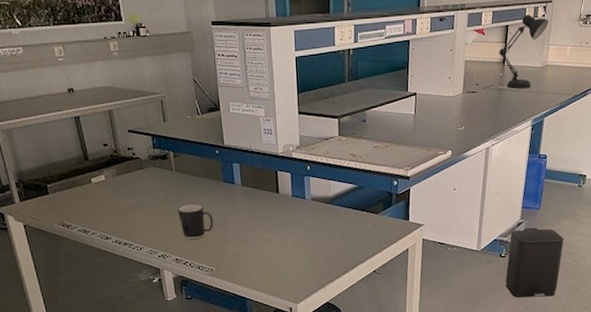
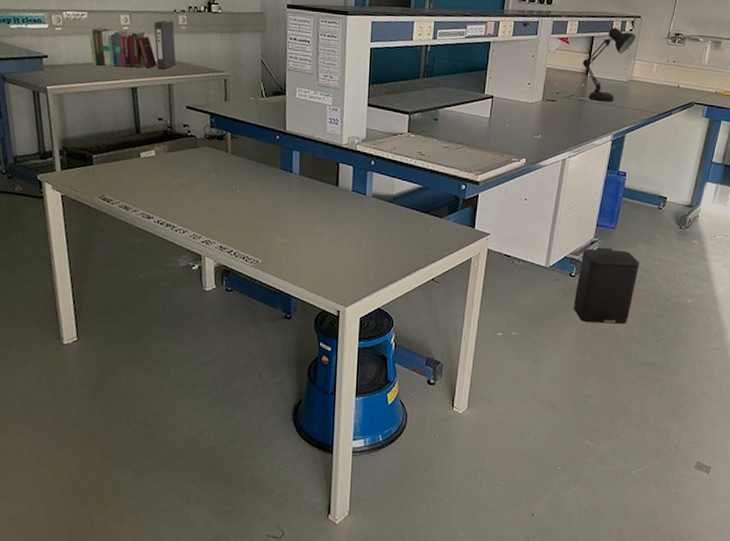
books: none [27,61,95,100] -> present [89,28,157,69]
binder: none [87,47,114,97] -> present [154,20,177,70]
mug: present [178,203,214,240] -> none [228,188,265,228]

